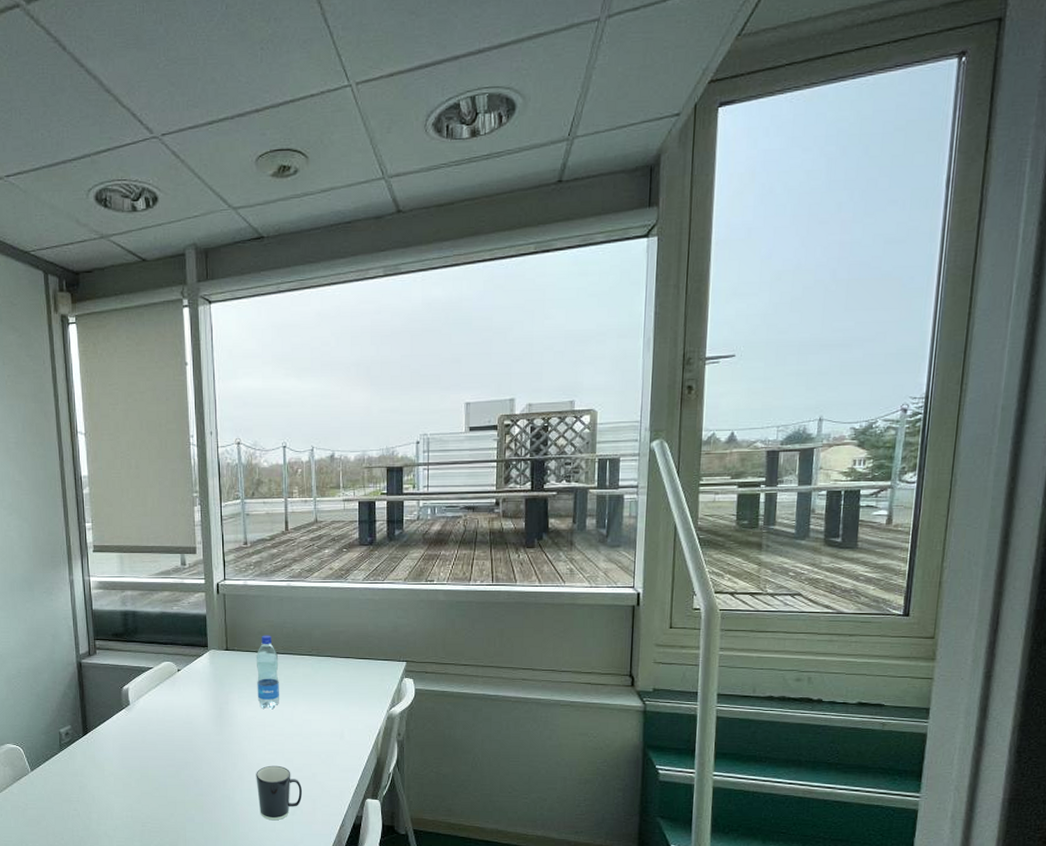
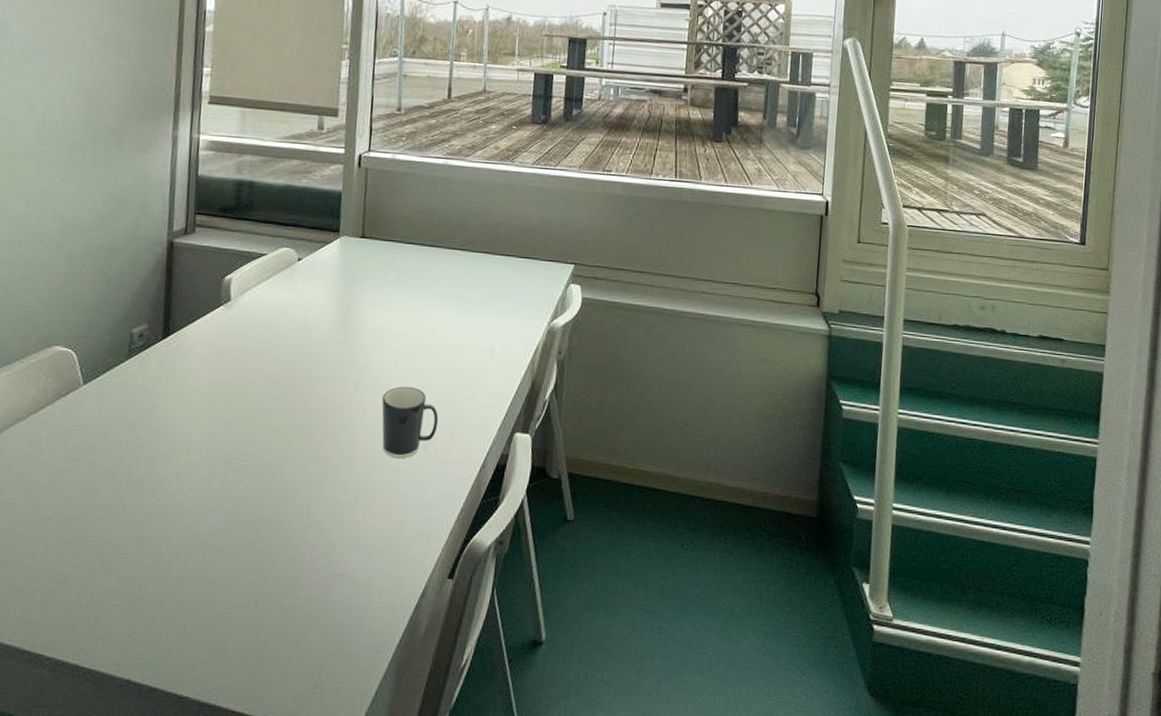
bottle: present [256,635,279,710] -> none [394,221,425,315]

